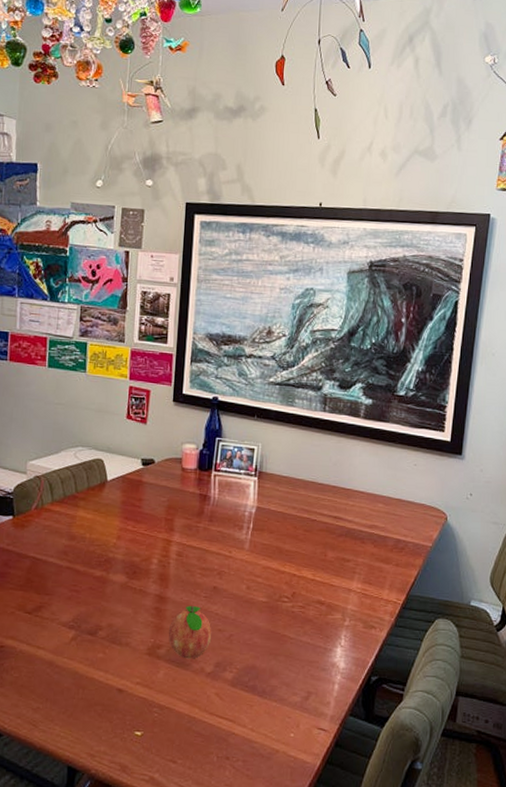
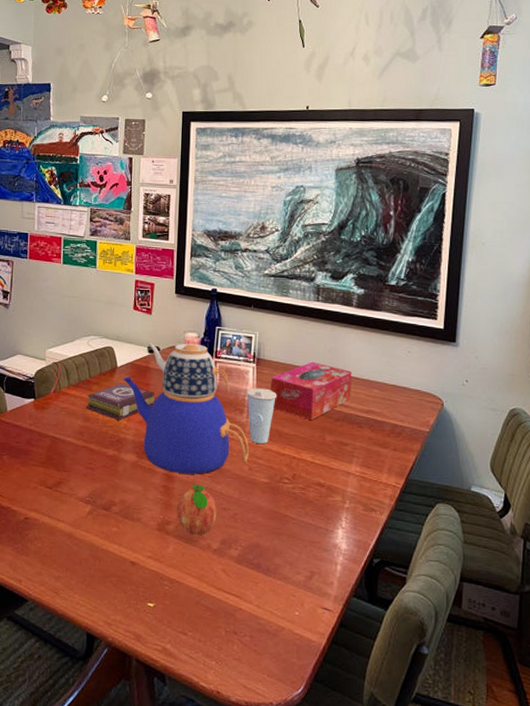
book: none [71,499,148,539] -> present [86,384,155,420]
teapot: none [113,451,248,595] -> present [122,339,249,475]
cup: none [246,502,279,562] -> present [246,388,277,445]
tissue box: none [272,474,356,536] -> present [270,361,351,420]

